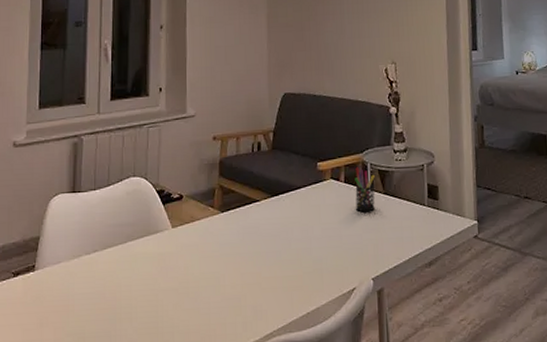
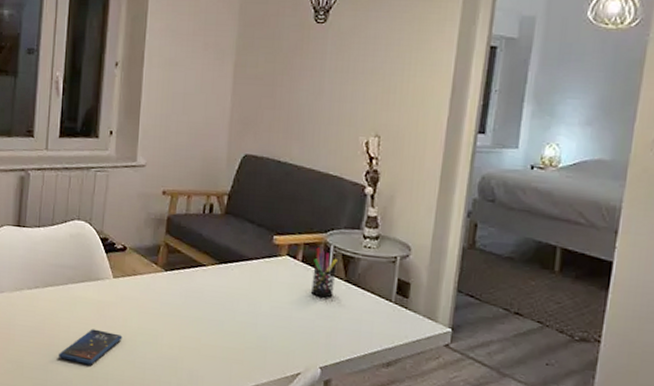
smartphone: none [122,282,185,322] -> present [59,329,123,365]

